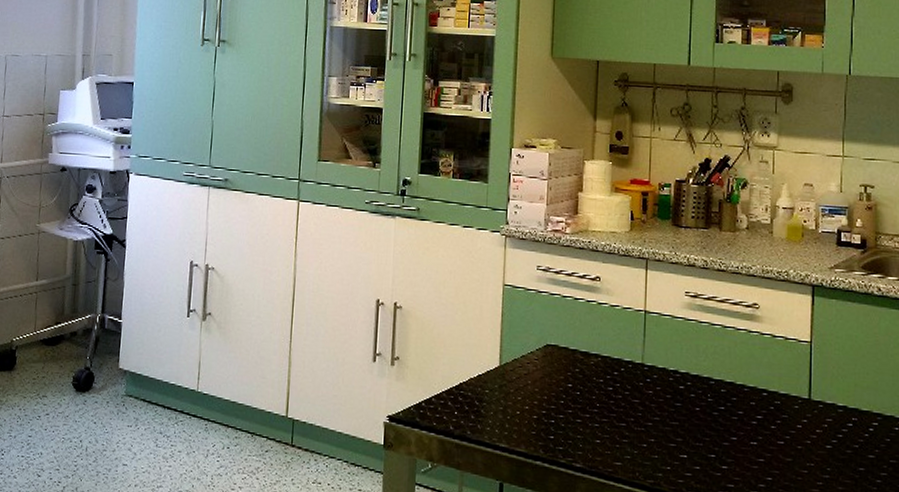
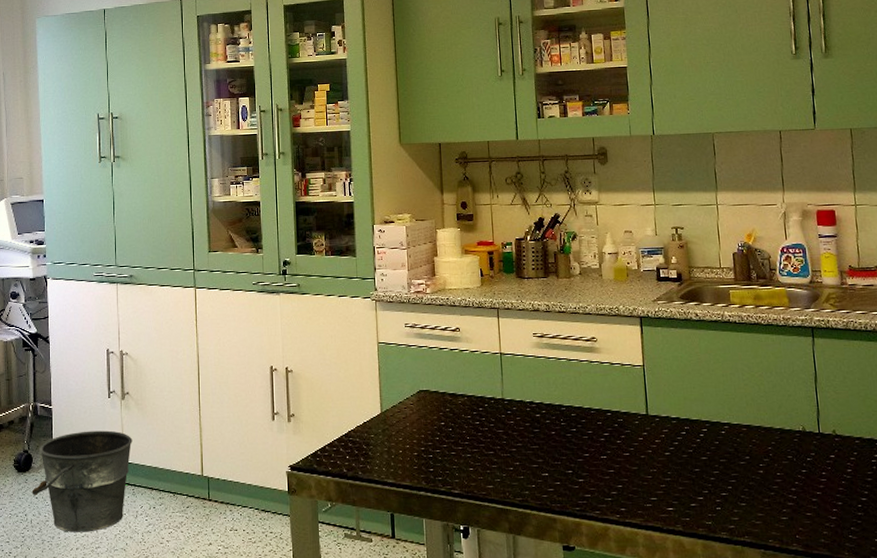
bucket: none [90,352,211,468] -> present [32,430,133,532]

